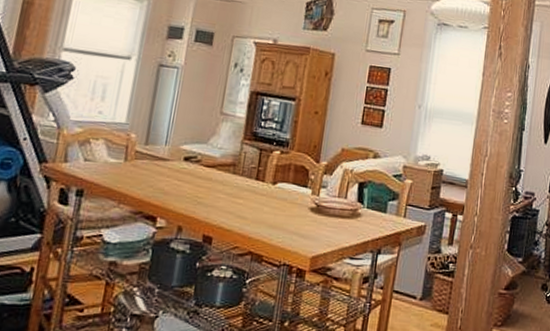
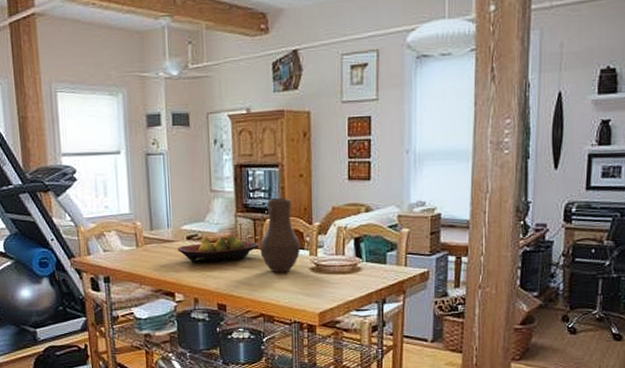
fruit bowl: none [170,160,262,190] -> present [177,235,260,262]
vase: none [260,131,304,210] -> present [260,198,300,273]

